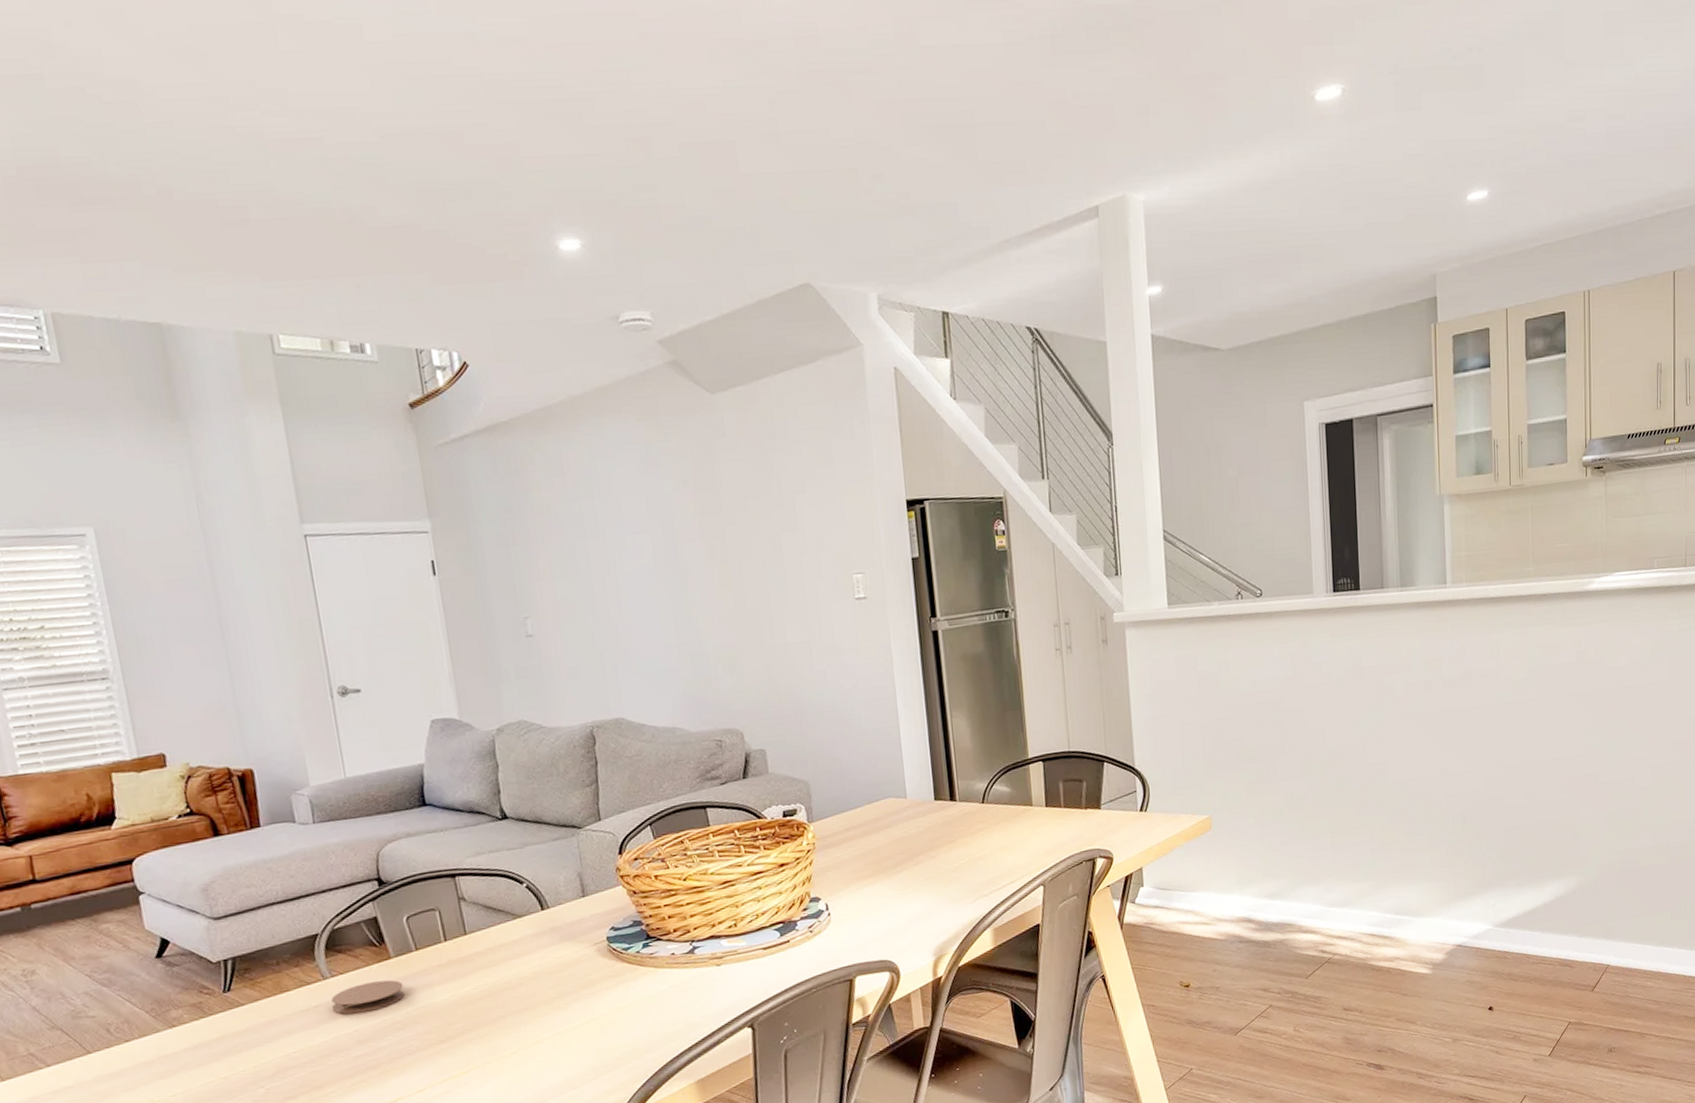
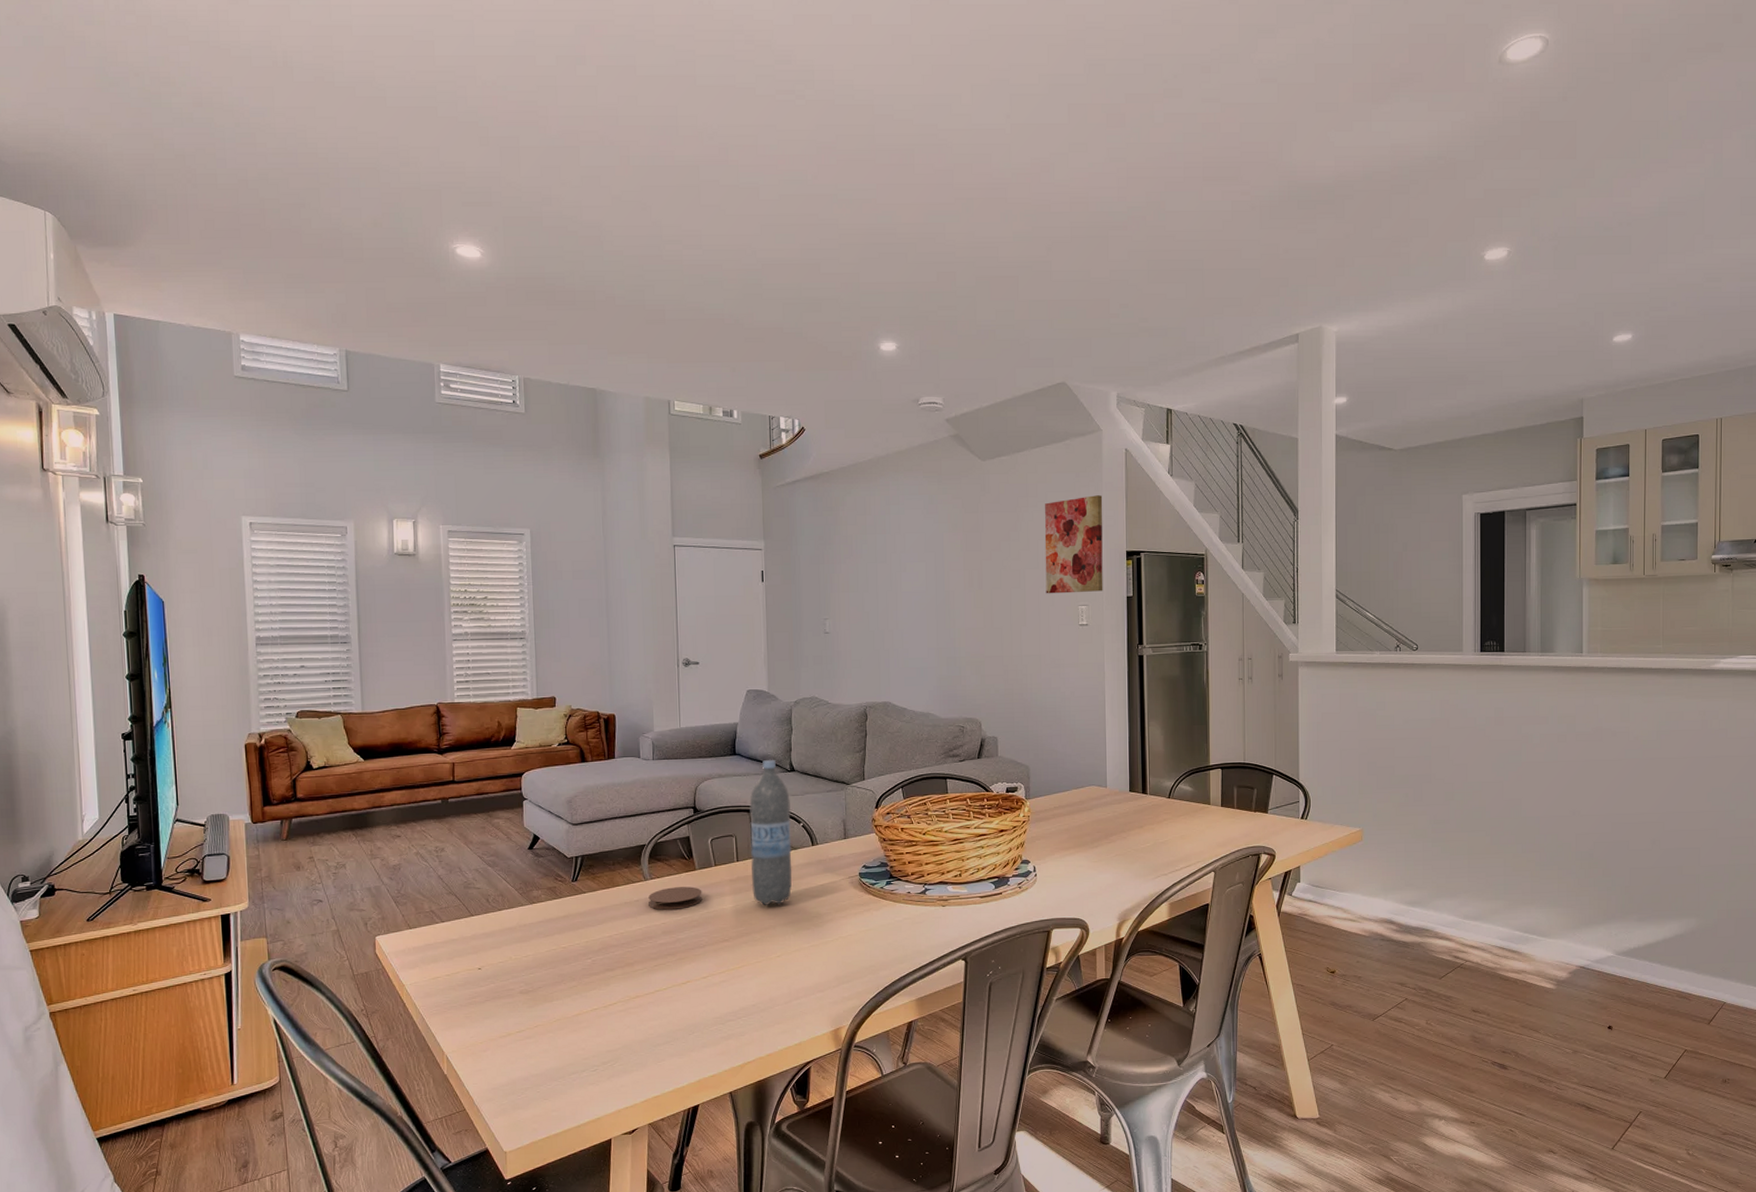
water bottle: none [452,806,522,992] -> present [749,759,792,905]
wall art: none [798,430,882,563] -> present [1044,495,1103,594]

